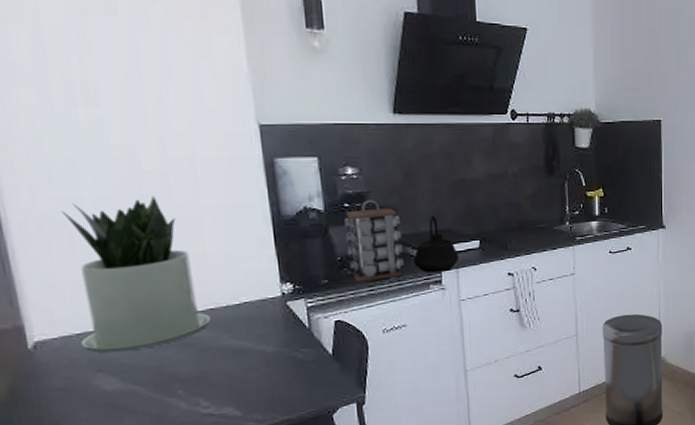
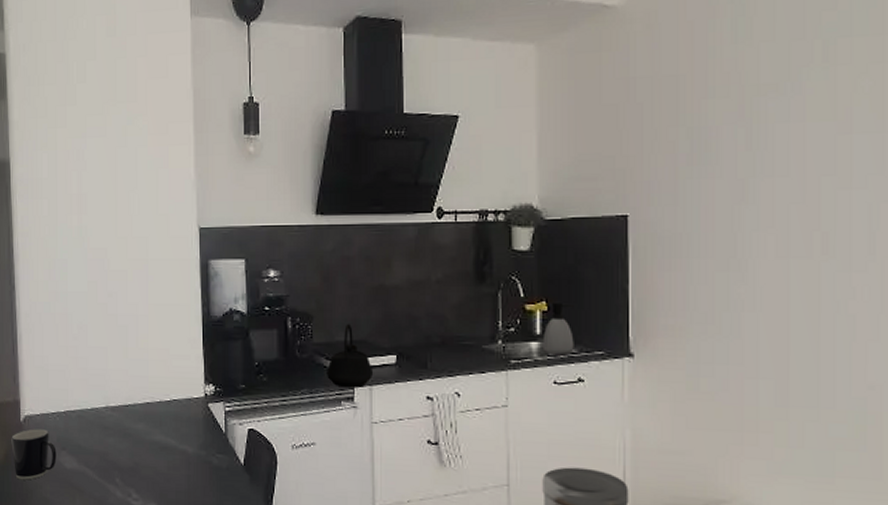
mug: none [15,353,91,414] -> present [11,428,57,480]
planter: present [61,196,211,353] -> none [53,293,146,435]
spice rack: present [344,200,404,283] -> none [264,304,317,391]
soap dispenser: none [600,189,624,231] -> present [542,302,574,356]

